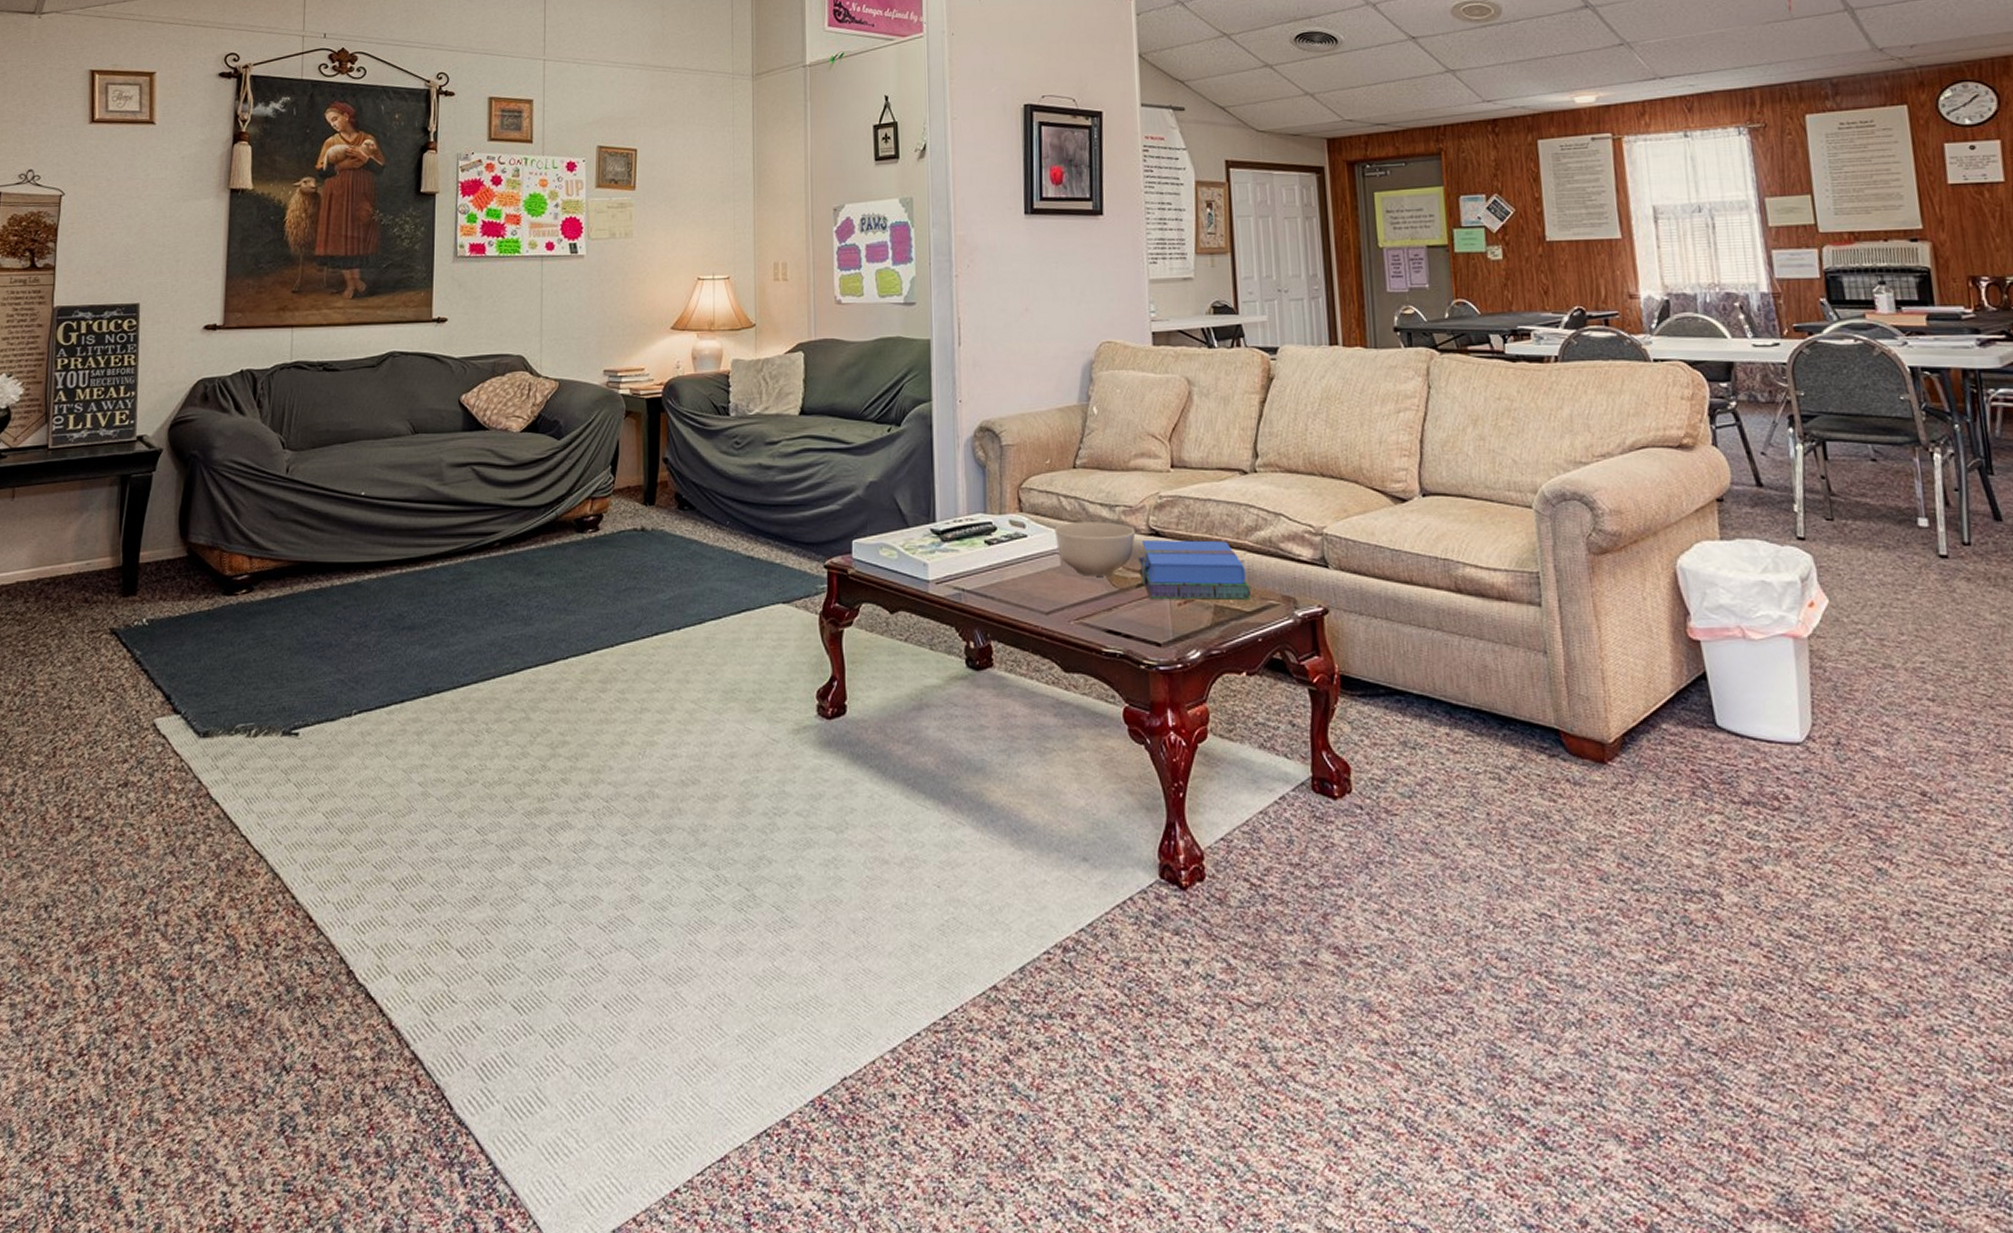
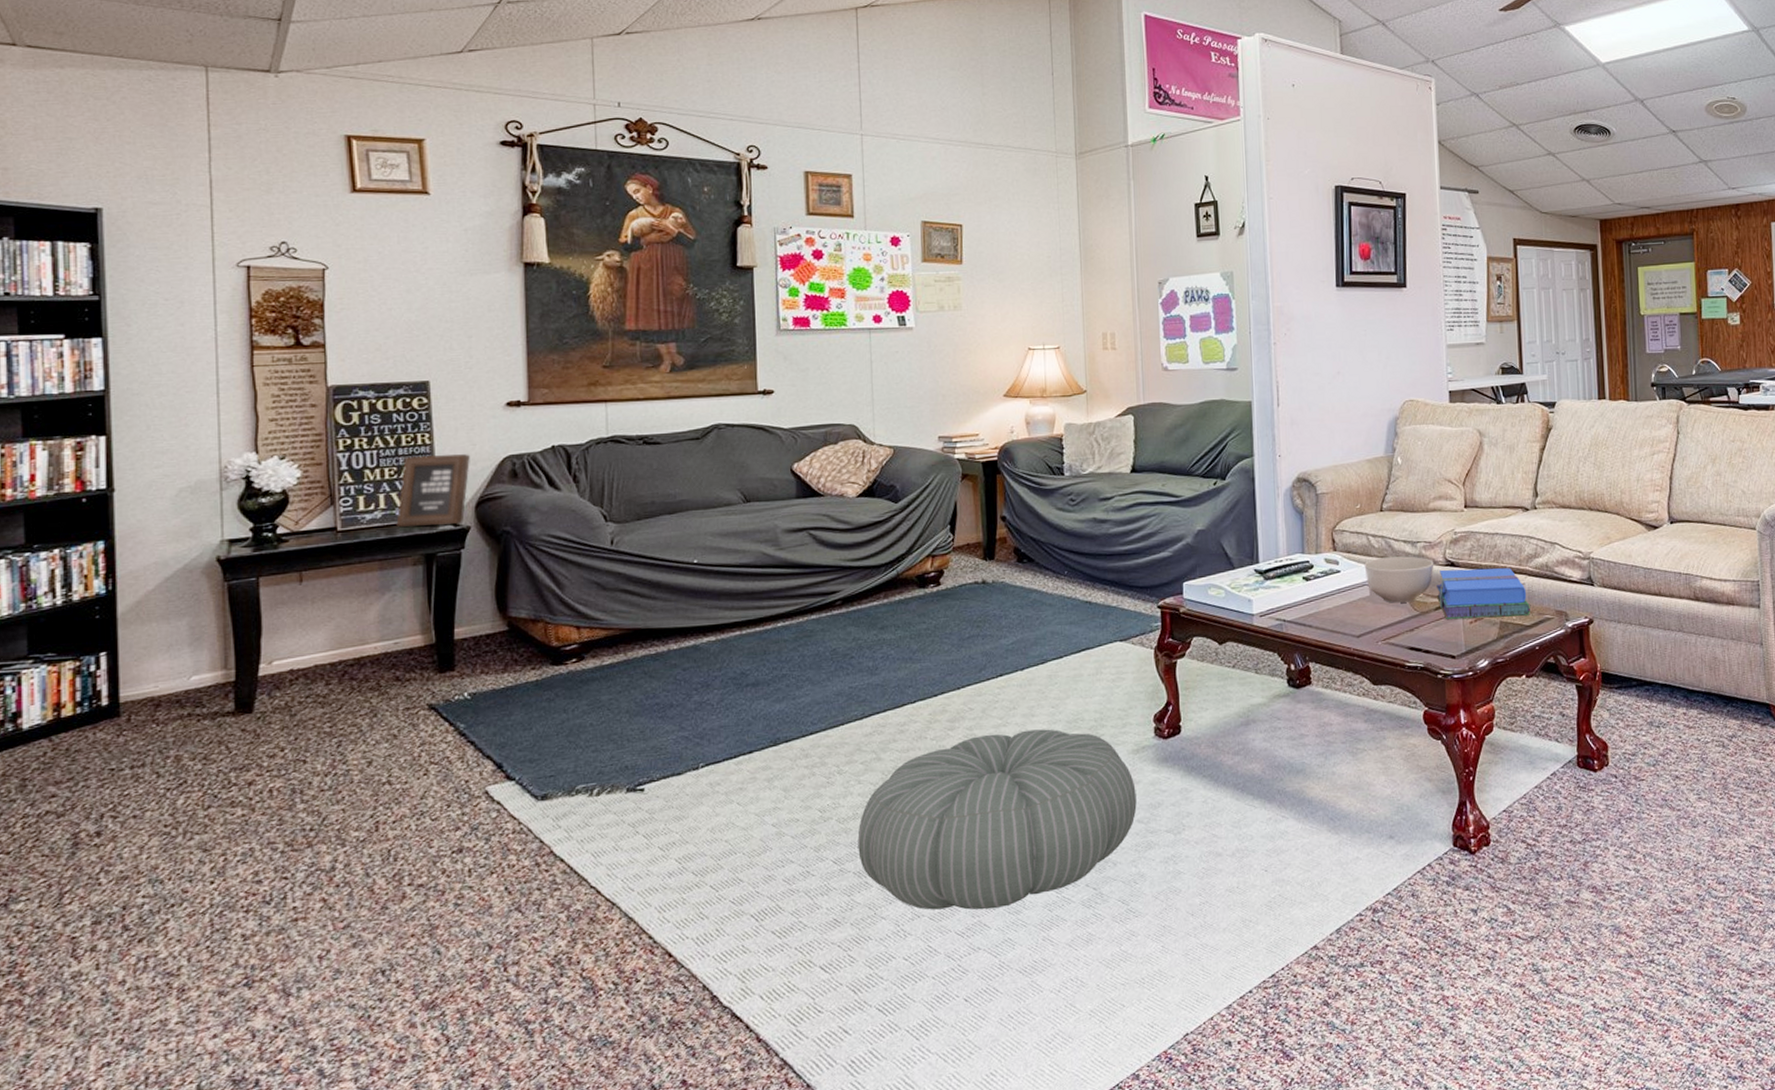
picture frame: none [99,376,168,448] -> present [396,454,470,527]
pouf: none [502,698,796,902] -> present [857,729,1137,910]

